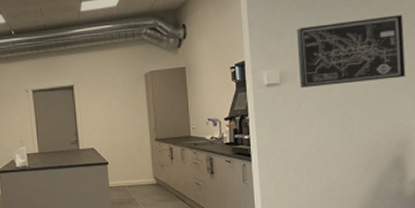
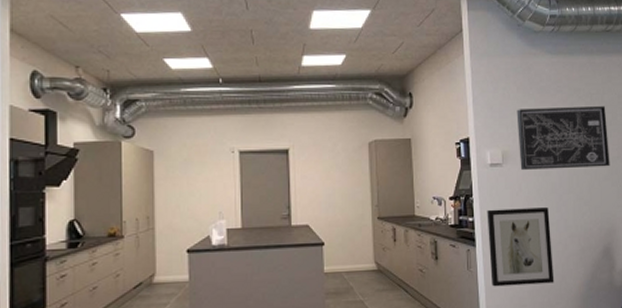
wall art: none [263,122,336,197] -> present [487,207,554,287]

